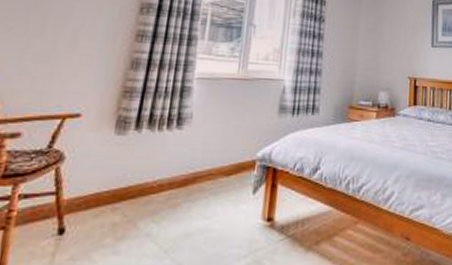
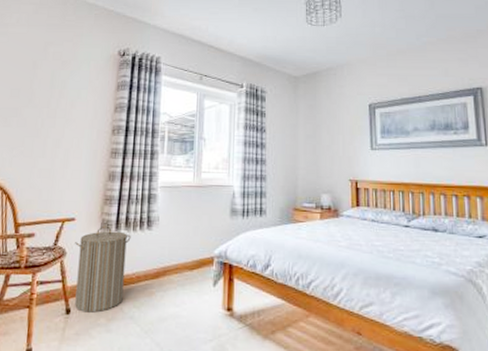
laundry hamper: none [71,123,155,231] -> present [75,225,131,313]

